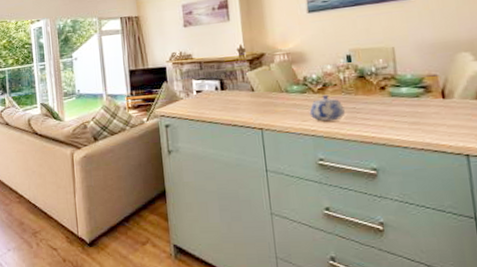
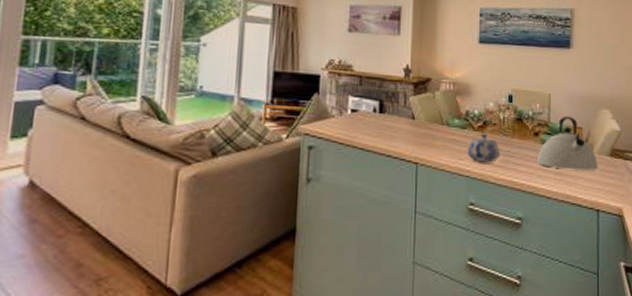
kettle: none [387,65,463,119] -> present [537,115,598,171]

